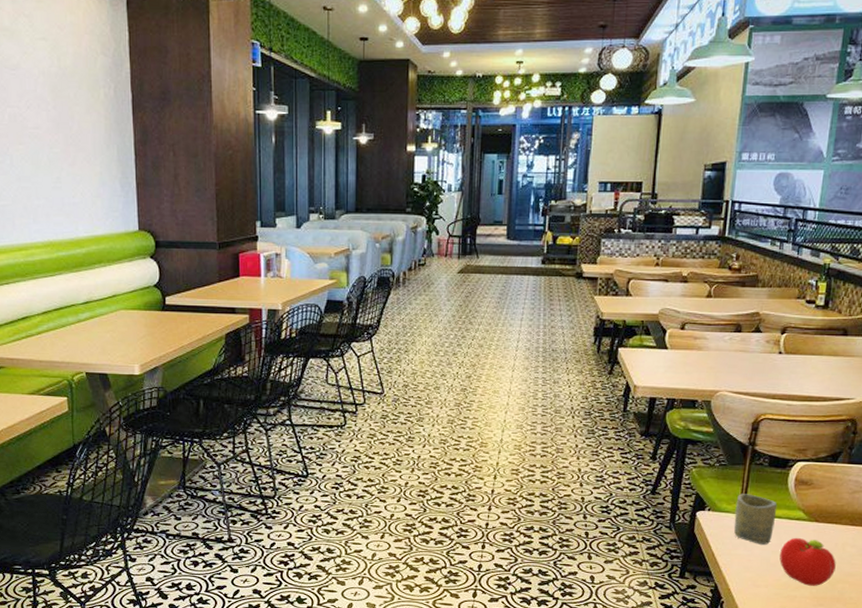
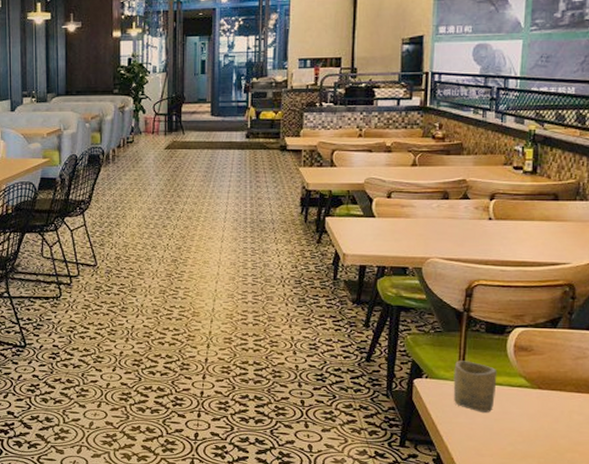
fruit: present [779,537,836,586] -> none [503,405,563,455]

